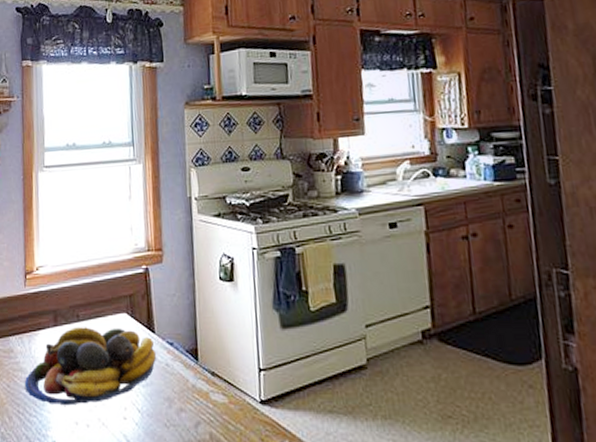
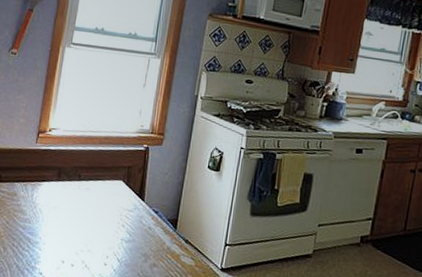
fruit bowl: present [25,327,156,406] -> none [22,184,142,249]

